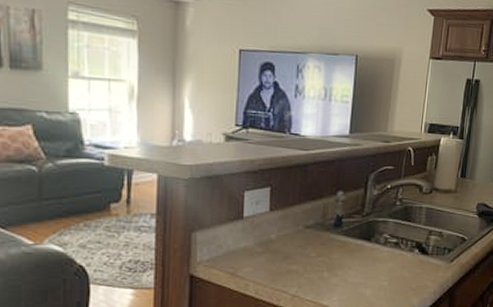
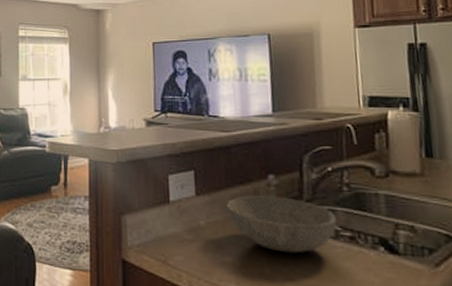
bowl: none [297,210,388,259] -> present [226,195,337,253]

